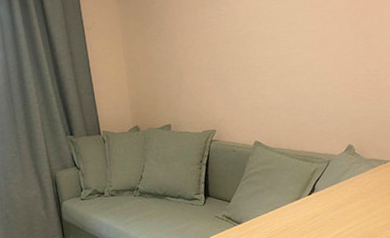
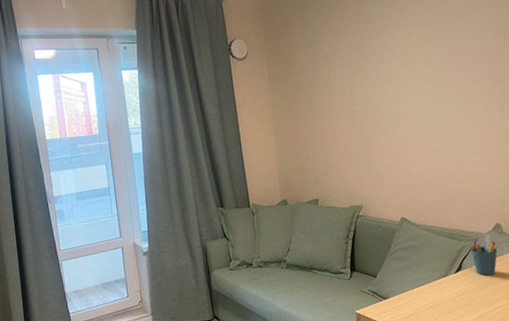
pen holder: none [323,156,350,197] -> present [470,234,498,276]

